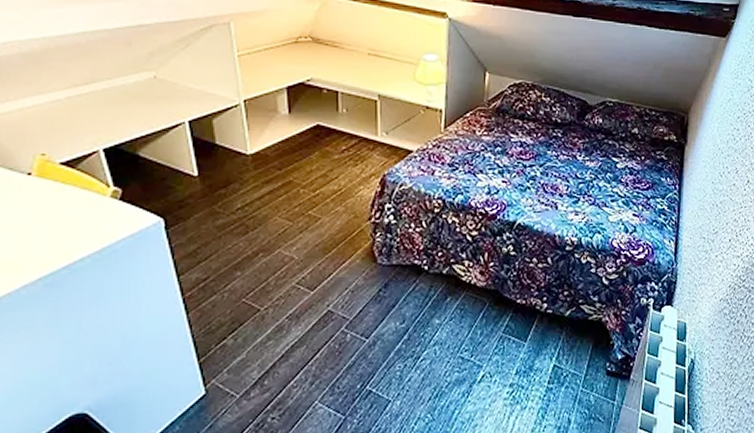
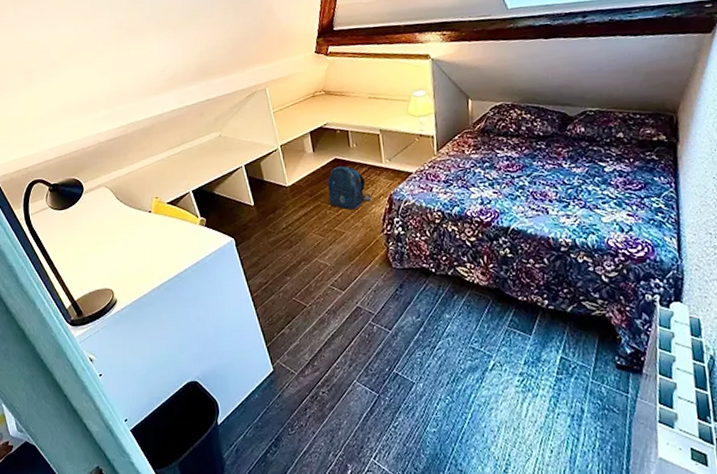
backpack: none [304,135,360,190] -> present [327,166,372,210]

